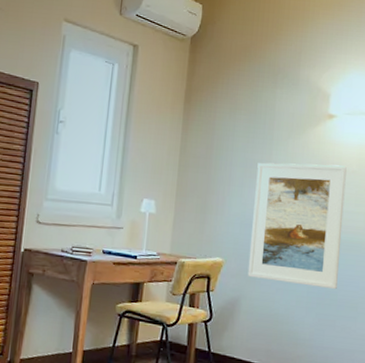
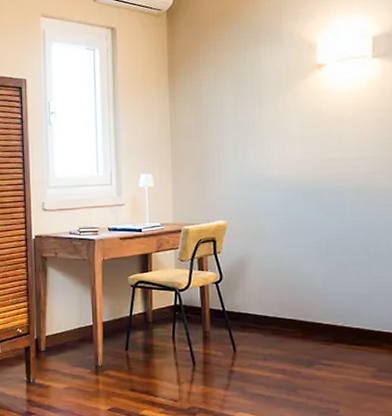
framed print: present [247,162,347,289] -> none [249,113,346,237]

